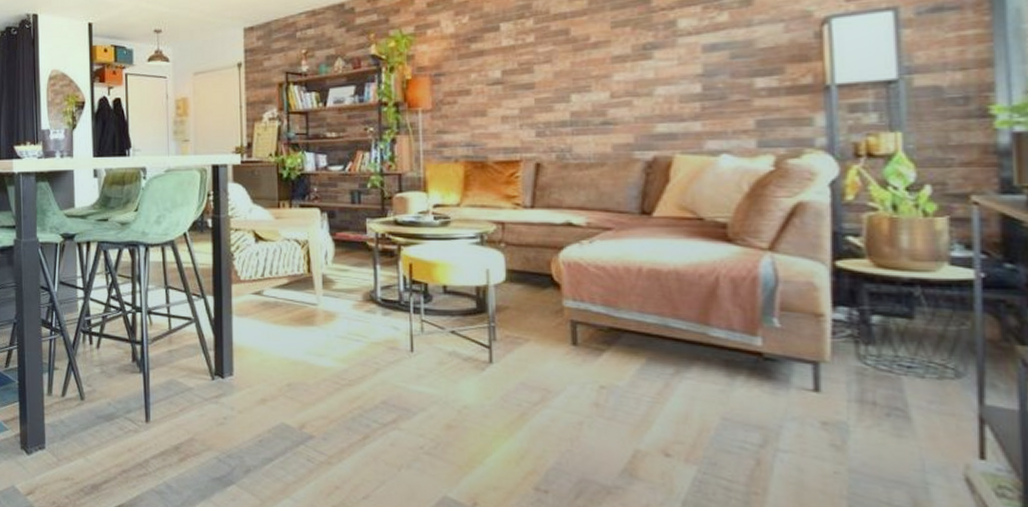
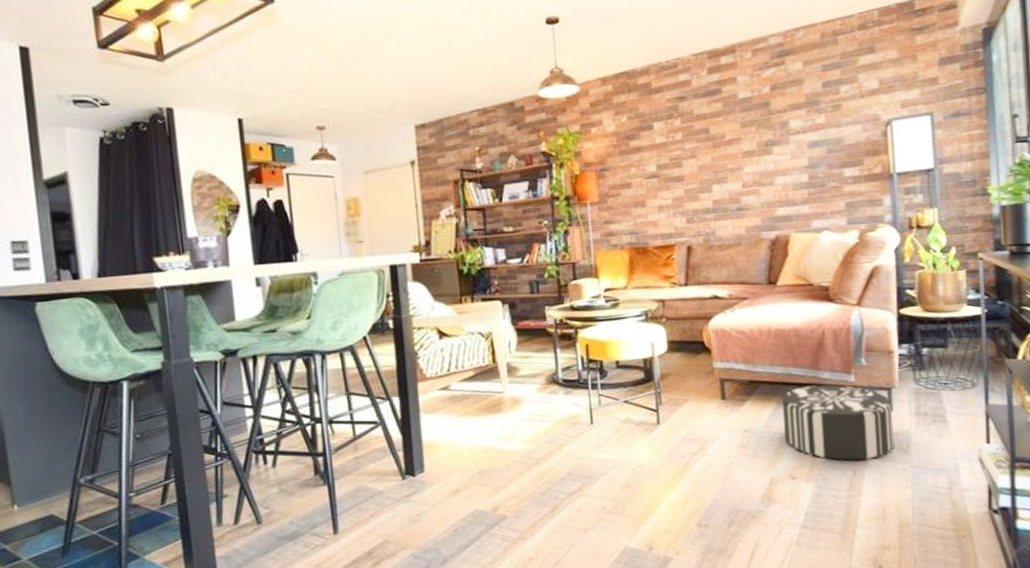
pouf: none [654,343,821,450] -> present [782,384,894,461]

